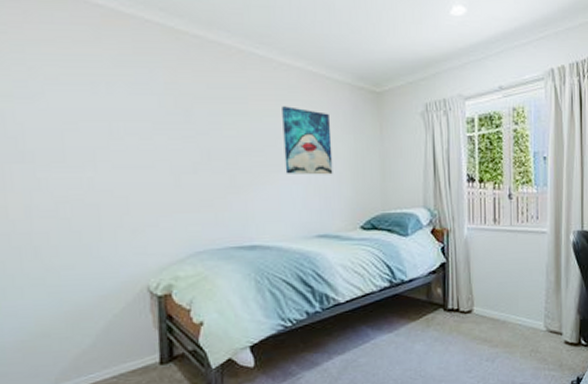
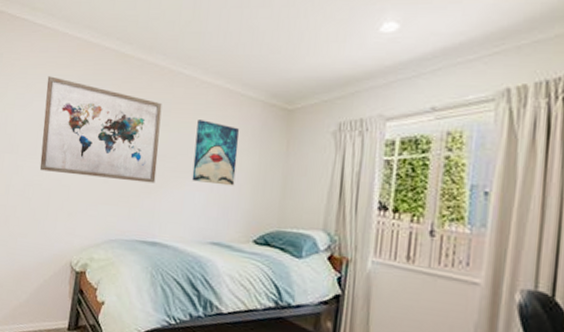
wall art: none [61,56,243,182] -> present [39,76,162,184]

